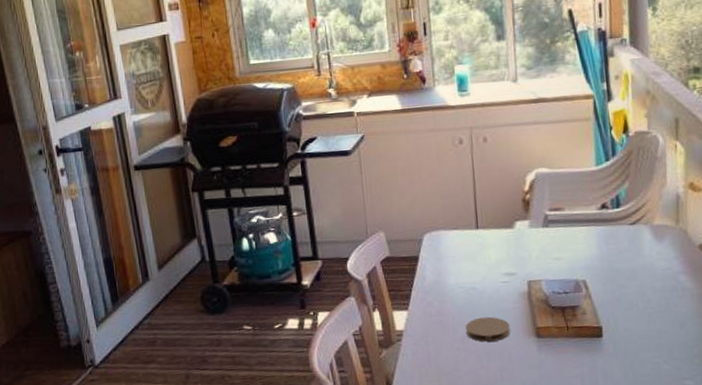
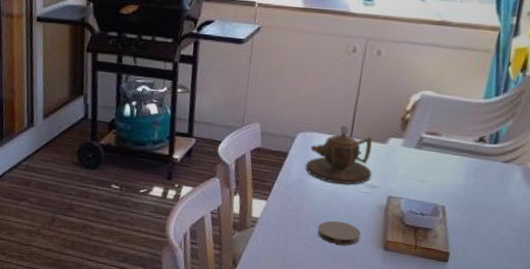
teapot: none [439,218,506,279] -> present [306,126,373,185]

